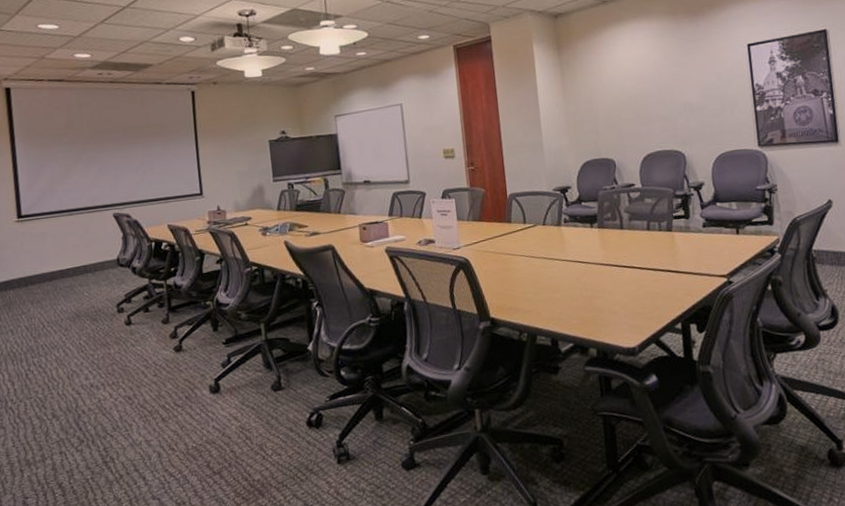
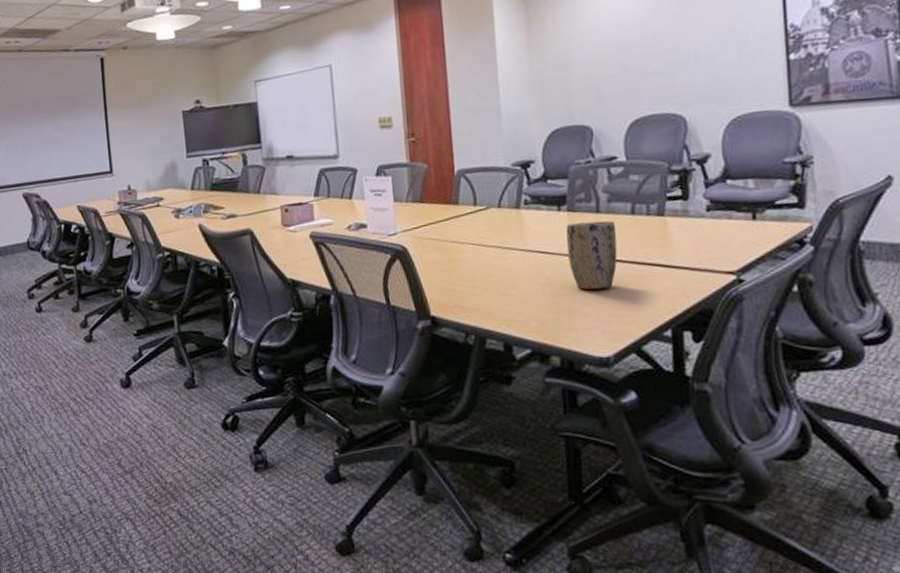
plant pot: none [597,235,638,292] -> present [566,220,618,290]

